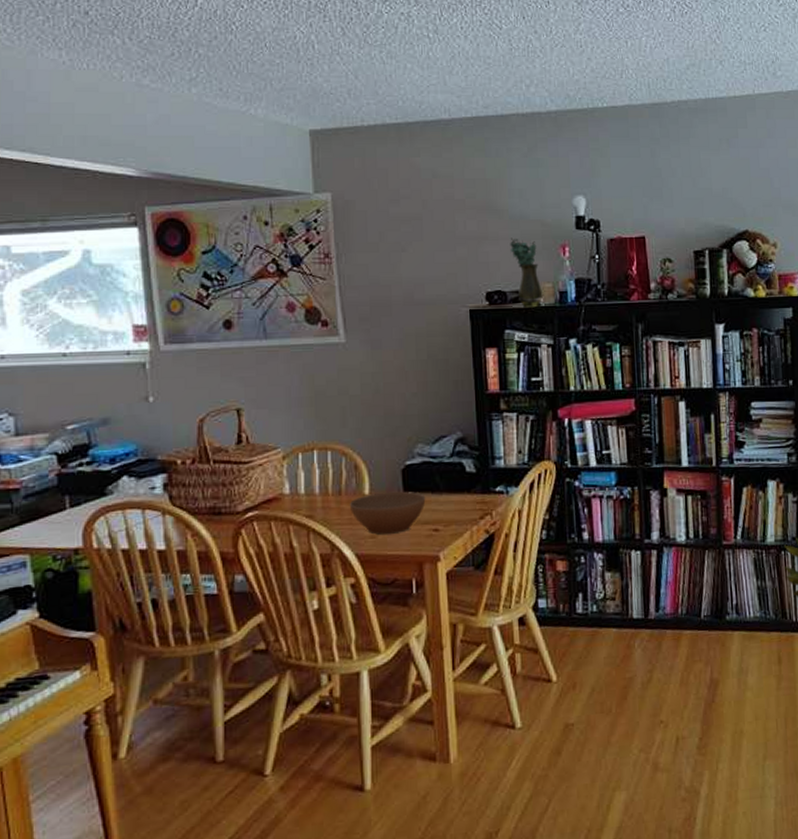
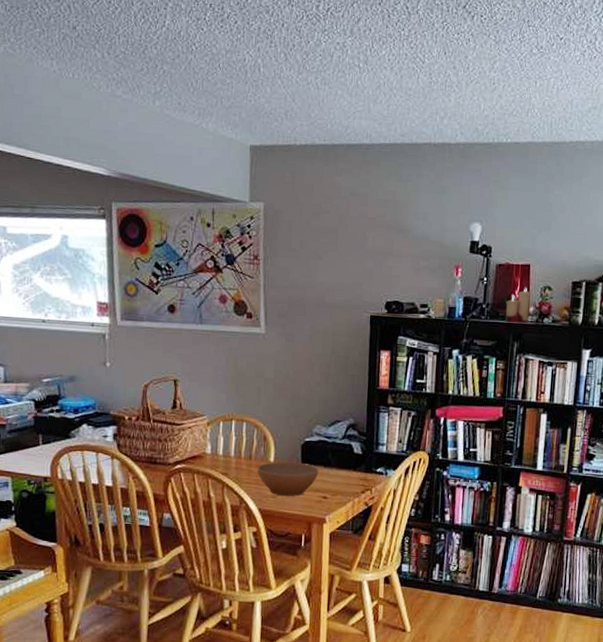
vase: present [510,238,543,308] -> none [410,255,435,320]
candle: none [623,261,651,303] -> present [504,287,531,324]

